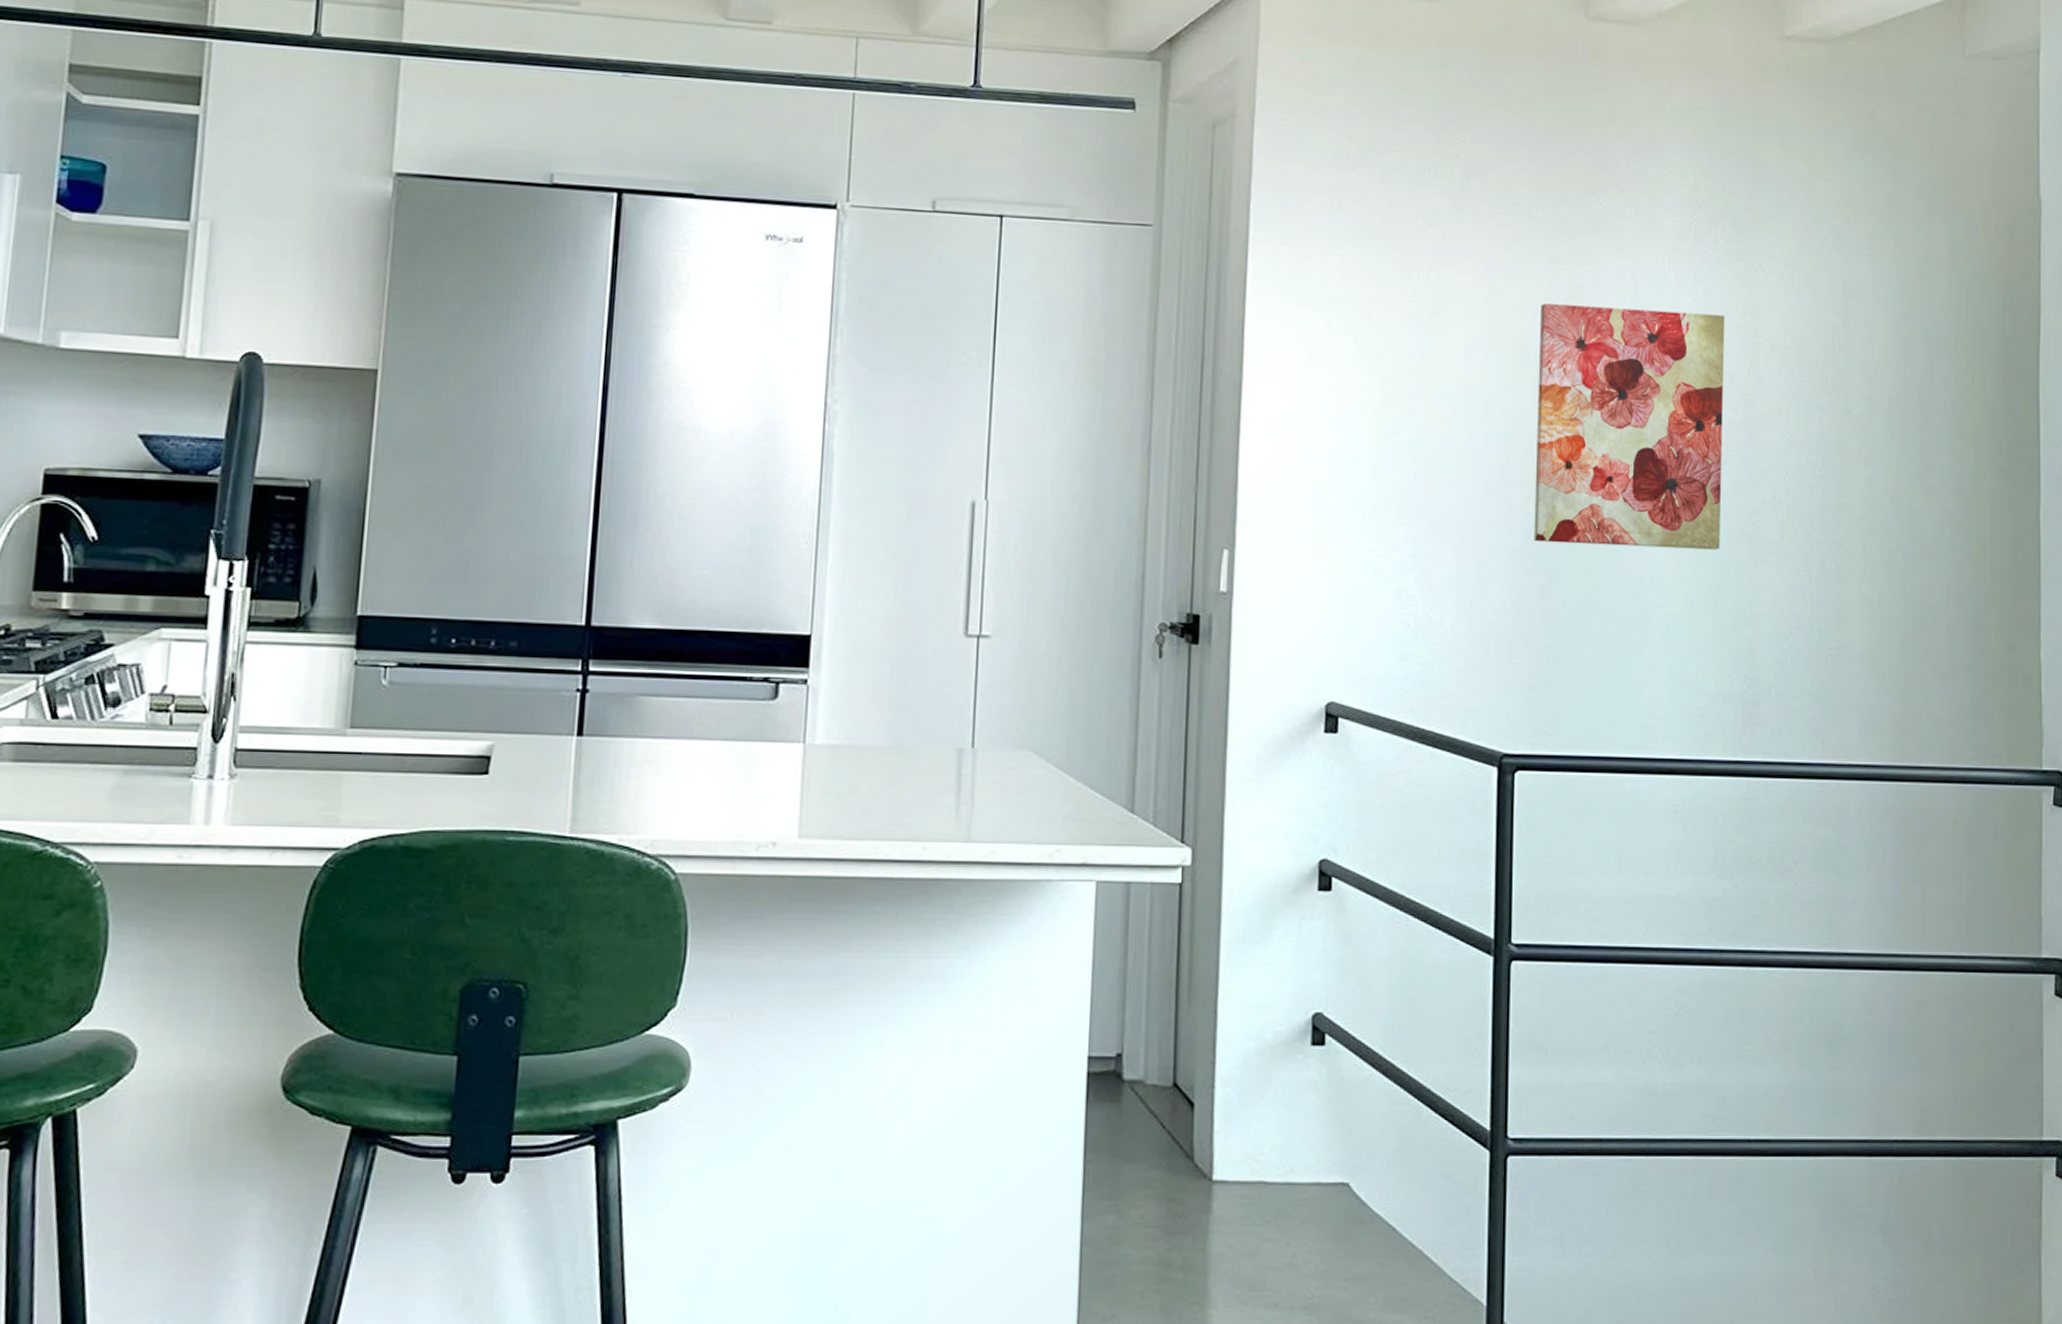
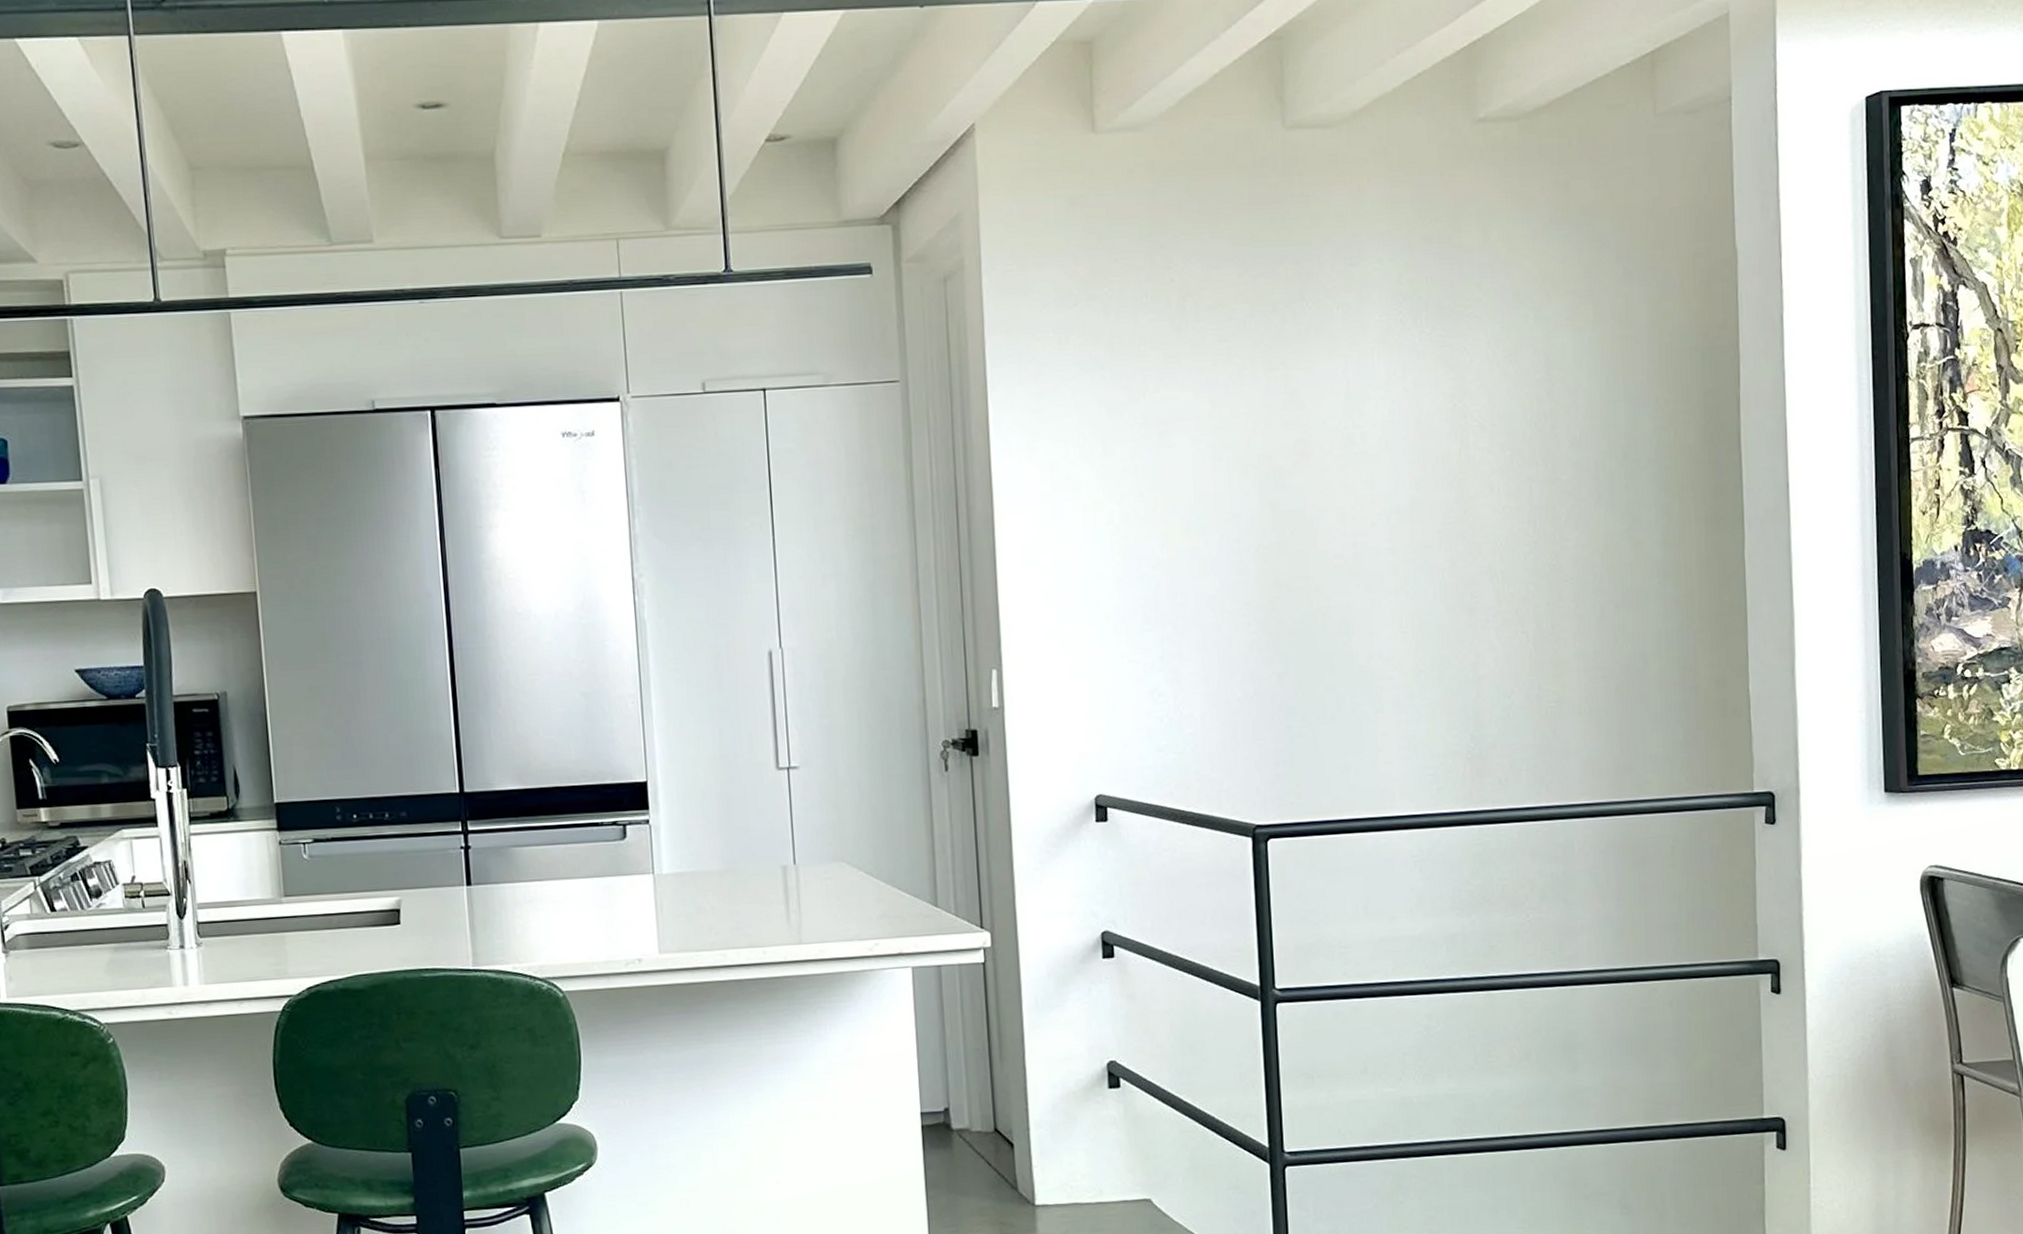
wall art: present [1534,303,1725,550] -> none [1260,401,1442,633]

